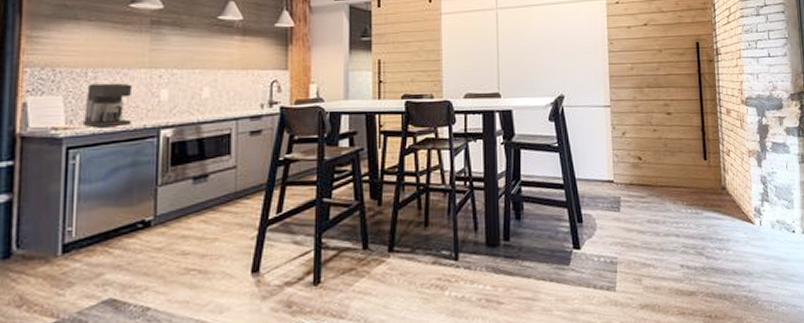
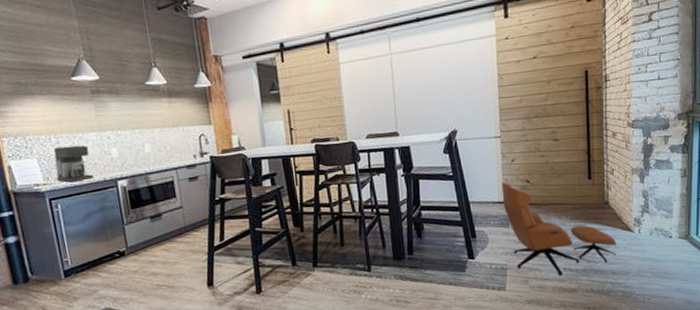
armchair: none [611,158,738,274] -> present [501,182,617,276]

